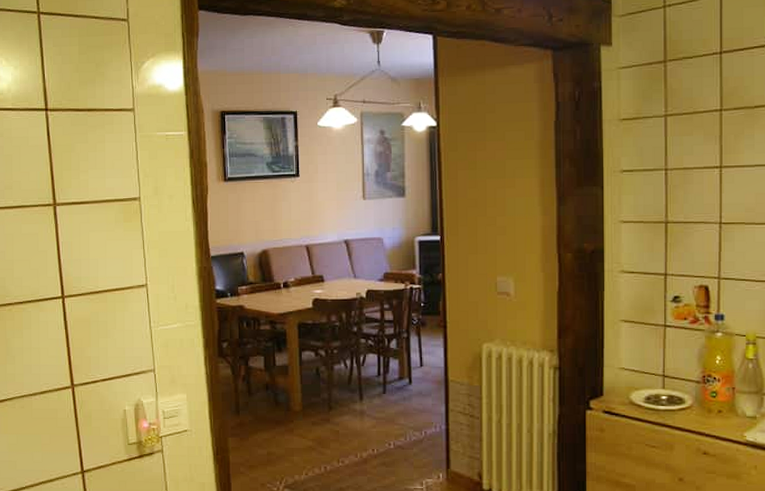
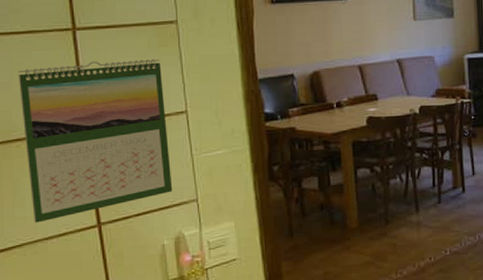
calendar: none [10,234,134,380] -> present [17,59,173,223]

